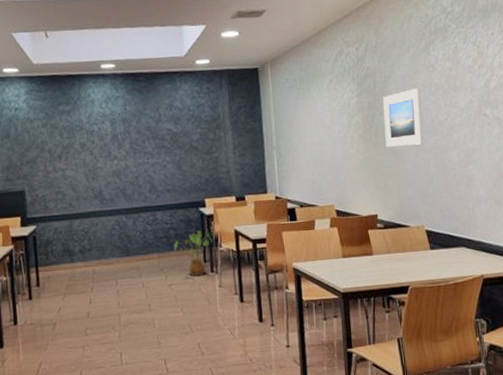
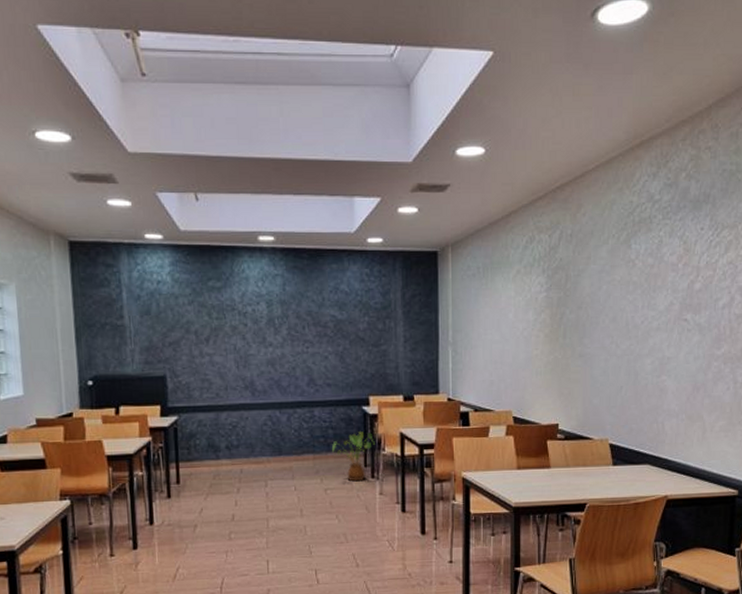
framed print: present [383,88,424,147] -> none [573,286,617,350]

